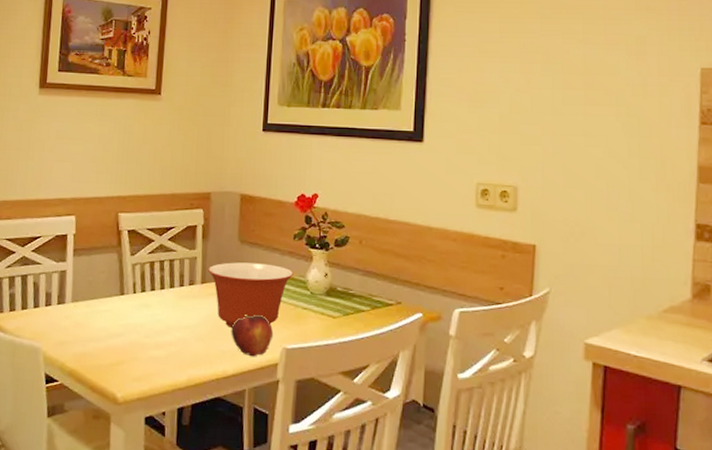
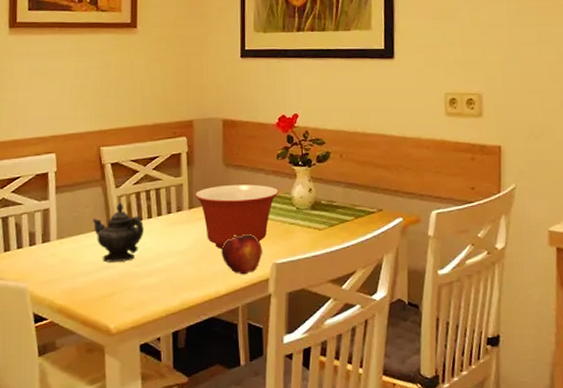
teapot: none [106,270,156,331] -> present [92,202,144,262]

